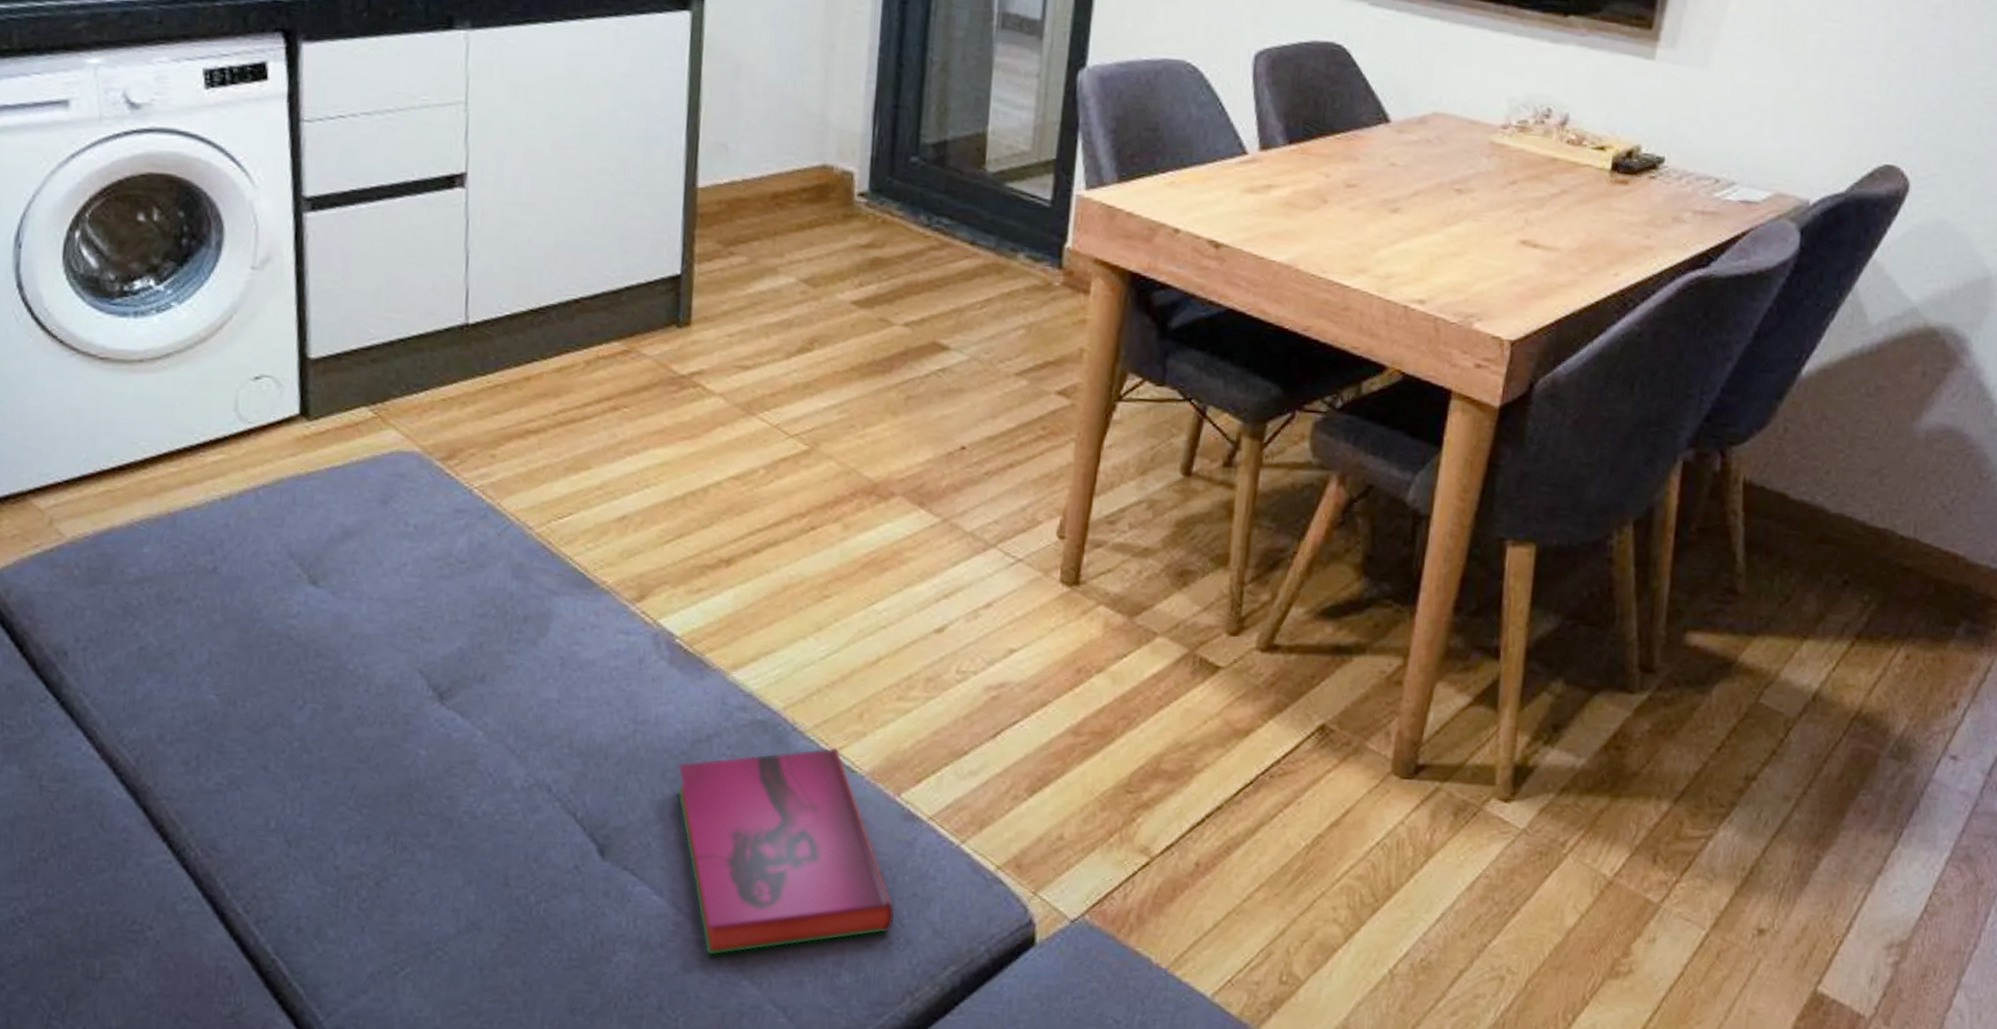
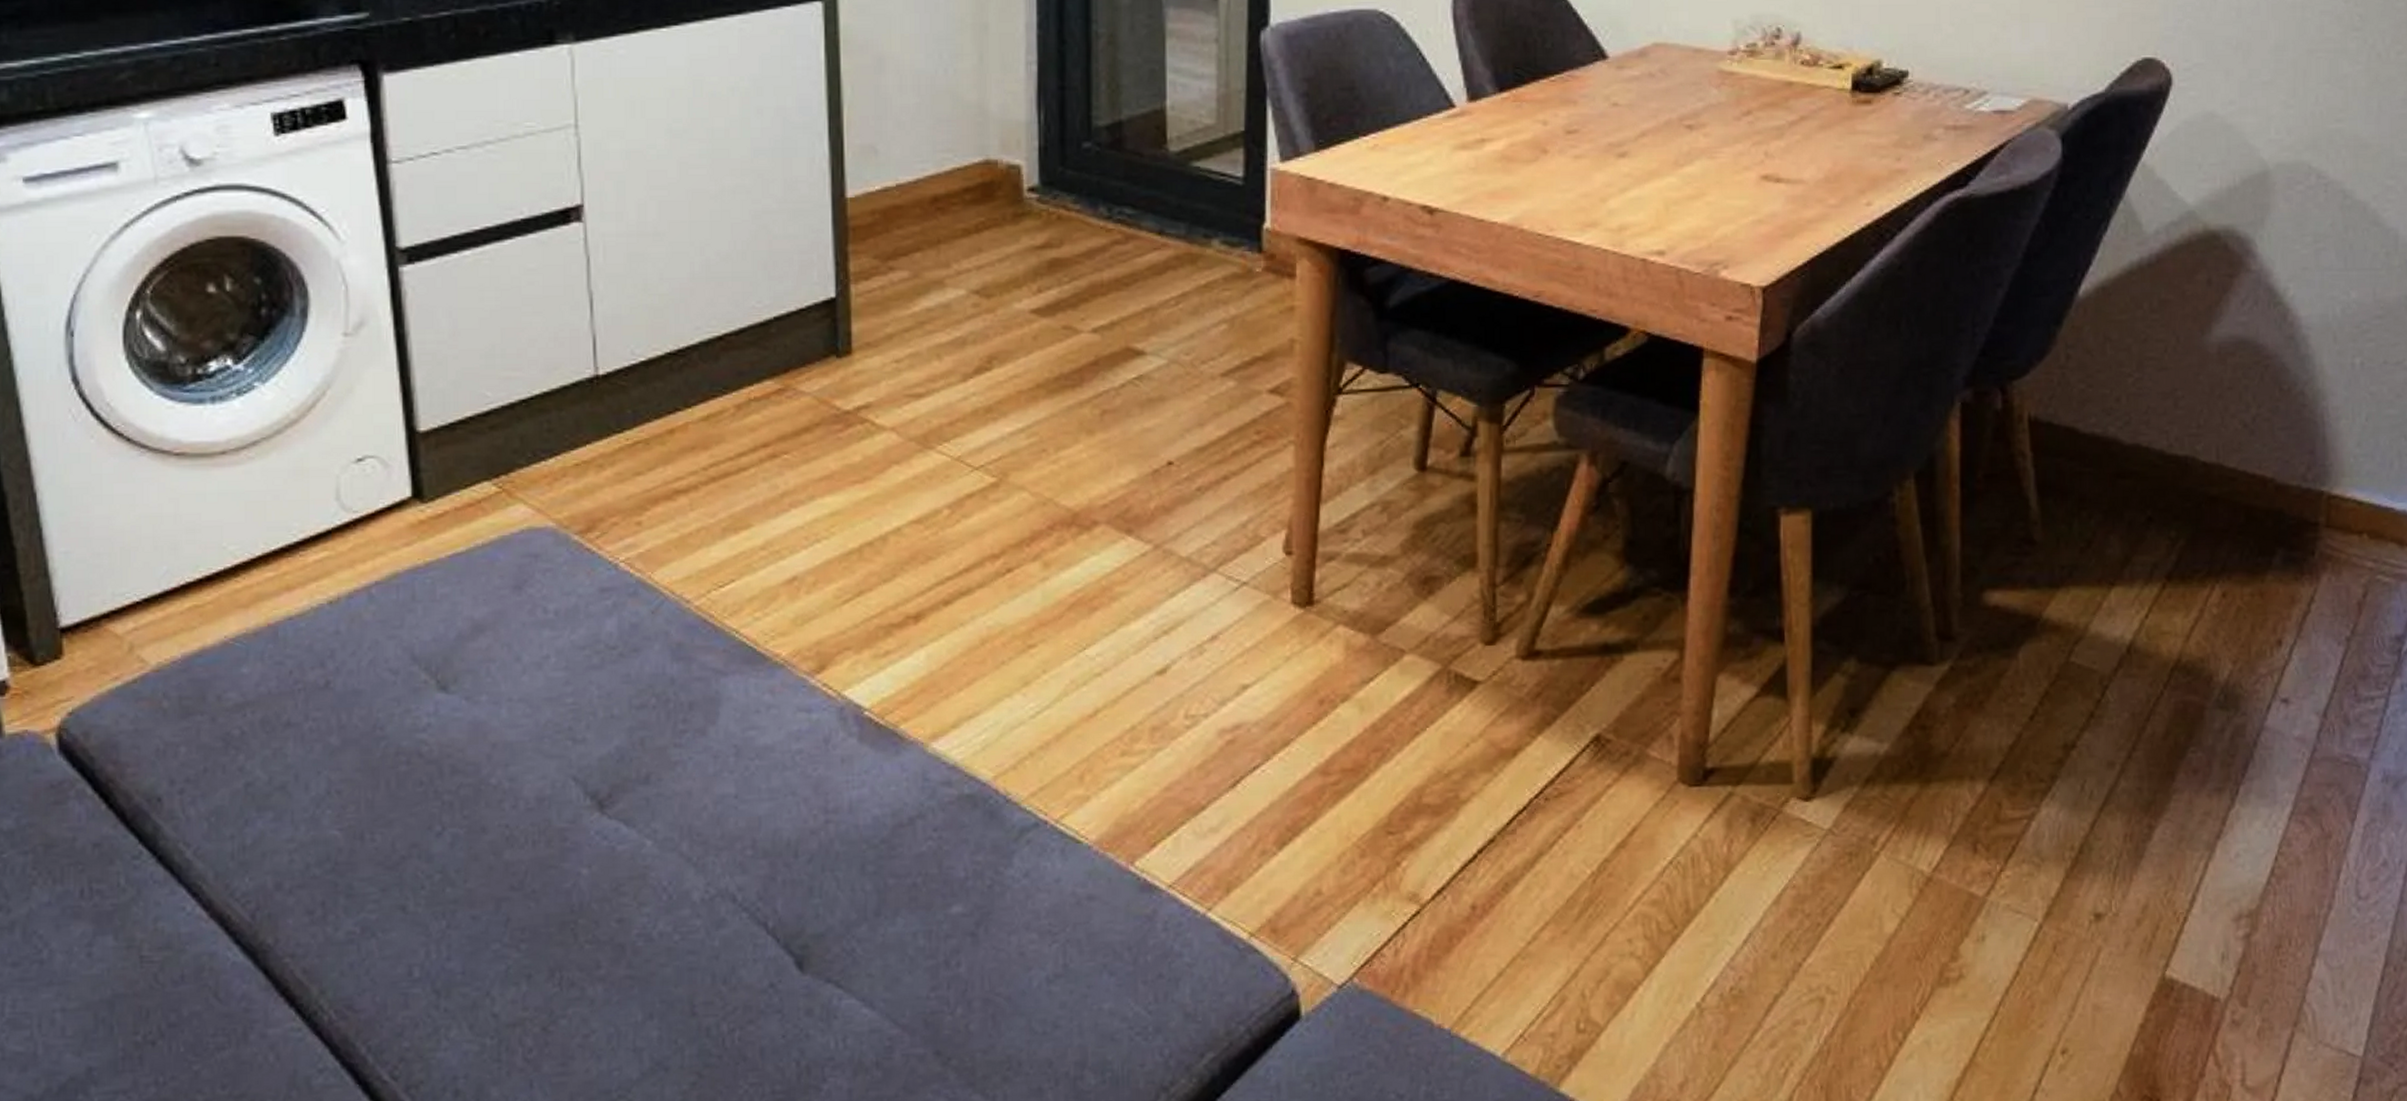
hardback book: present [677,747,895,956] -> none [878,816,1140,1071]

